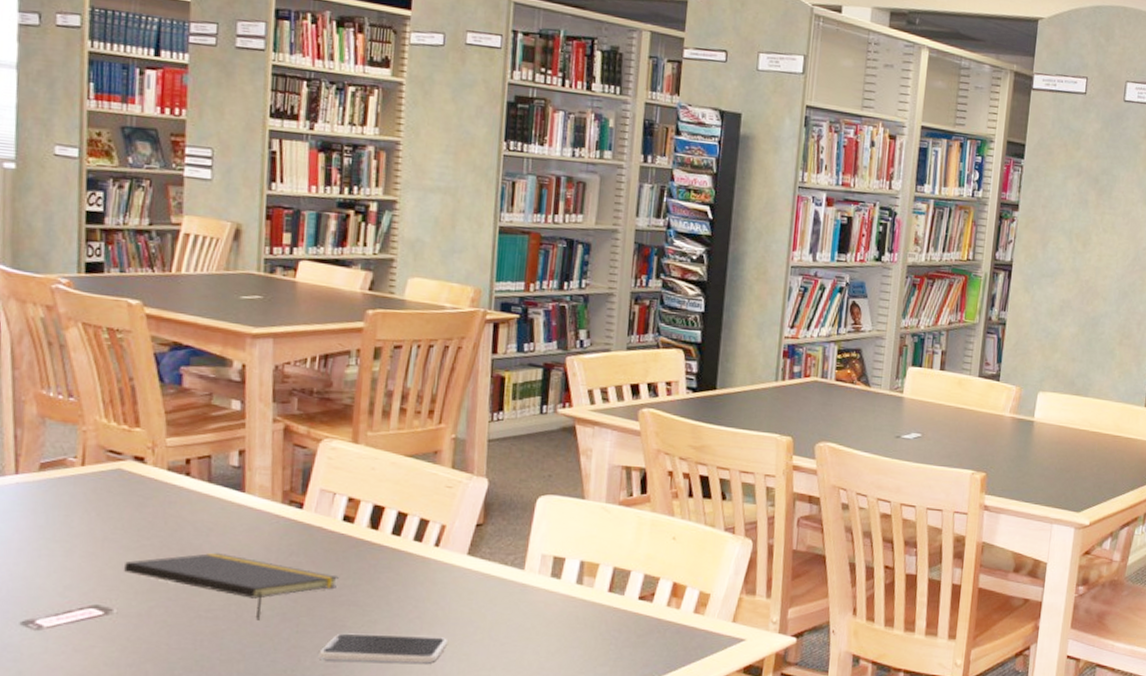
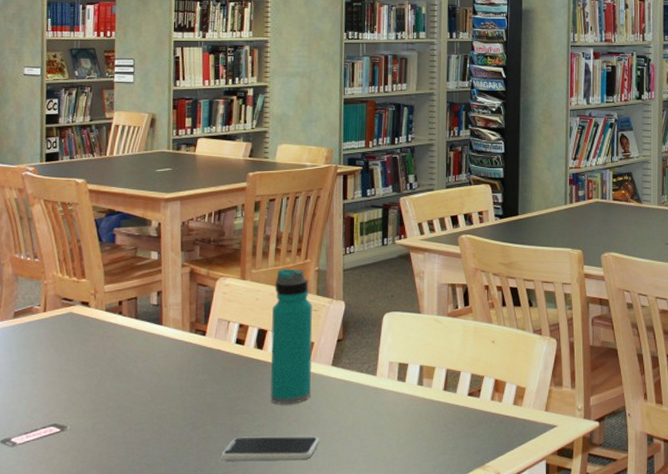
notepad: present [123,552,339,620] -> none [74,375,234,430]
water bottle: none [386,433,447,597] -> present [270,268,313,404]

